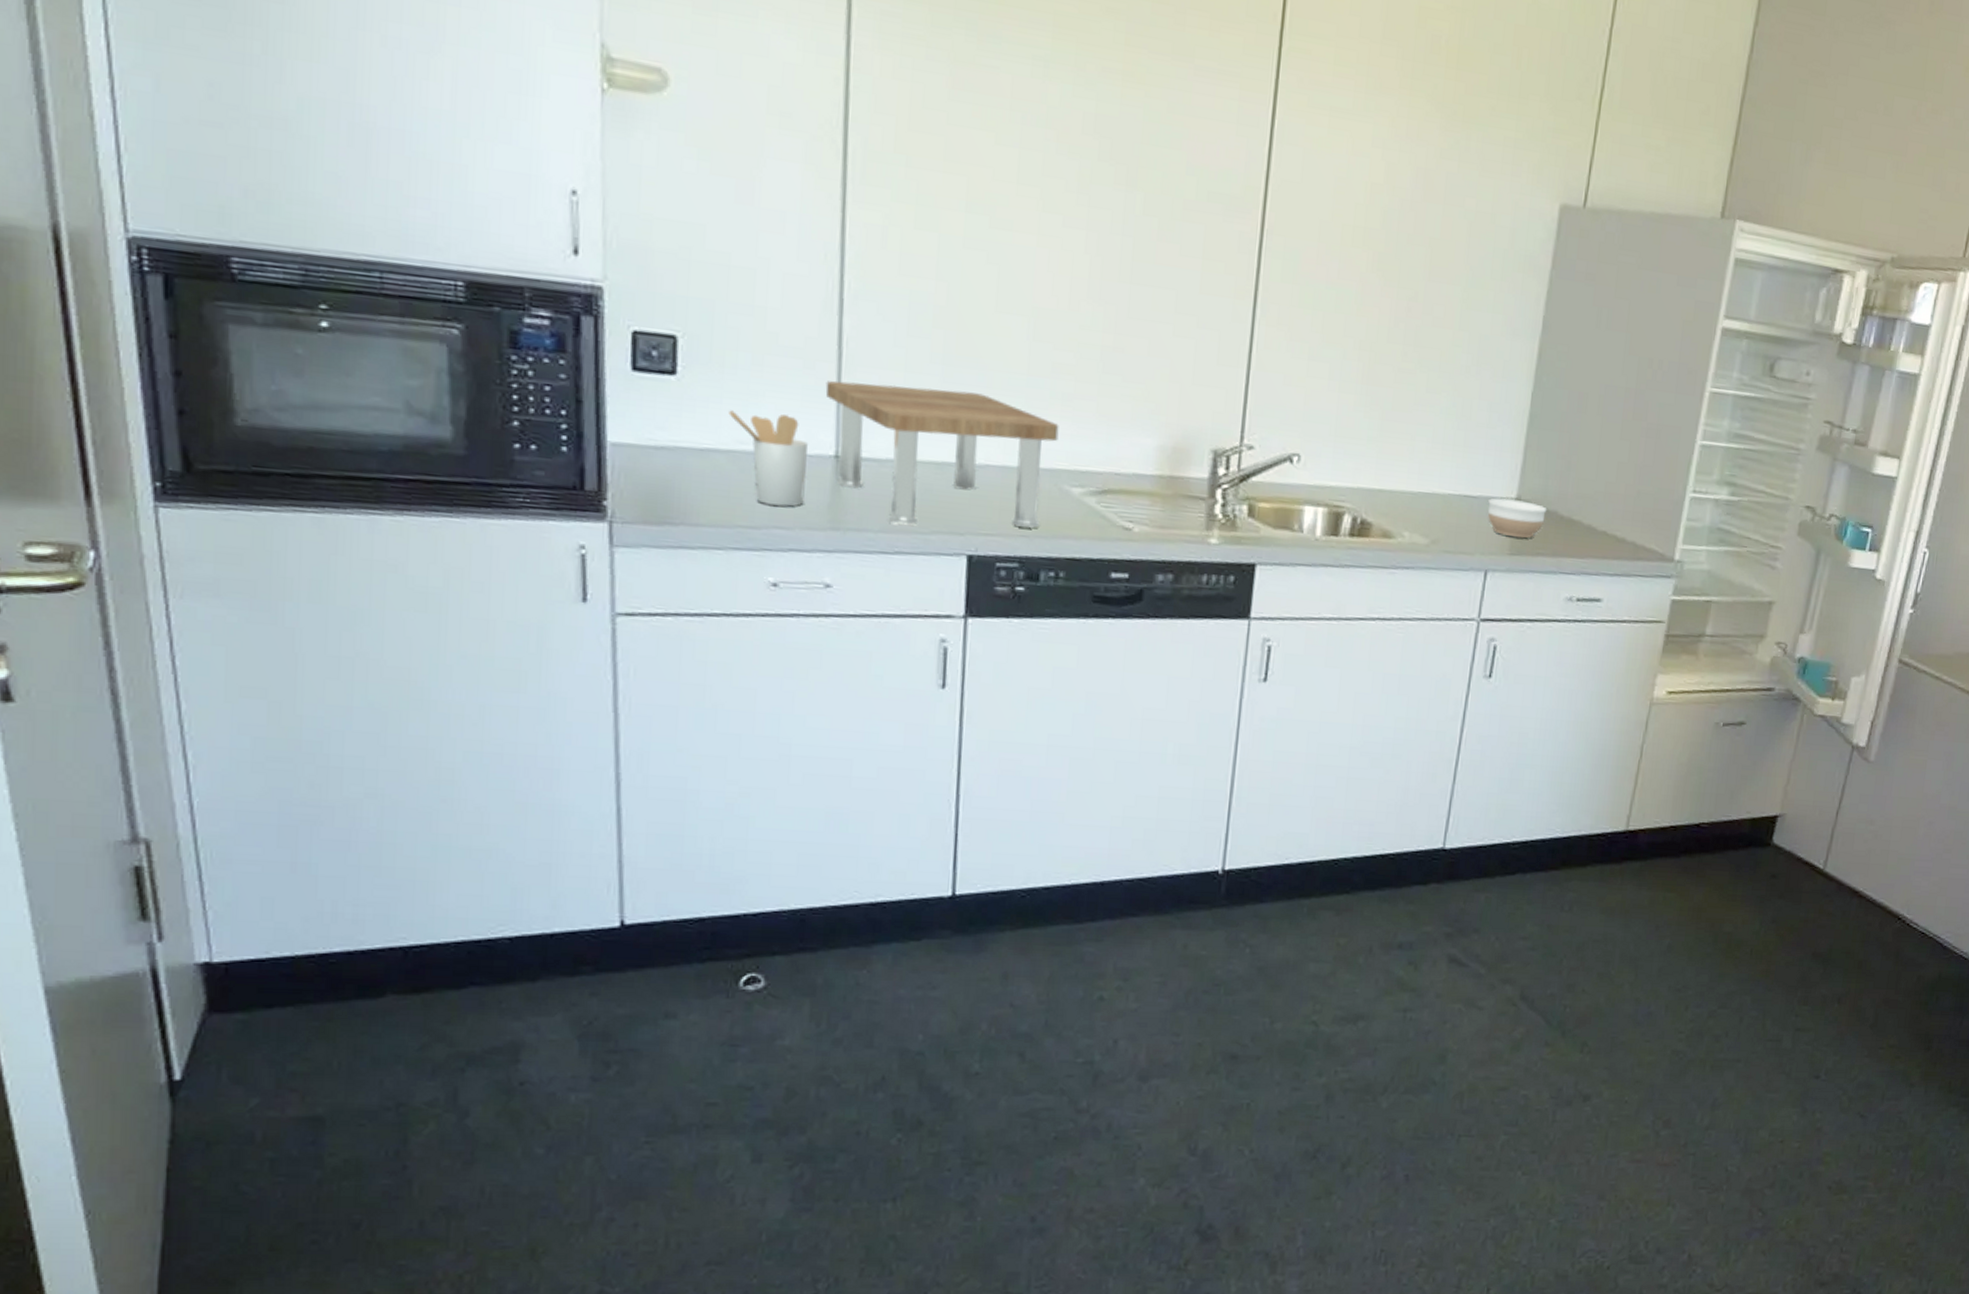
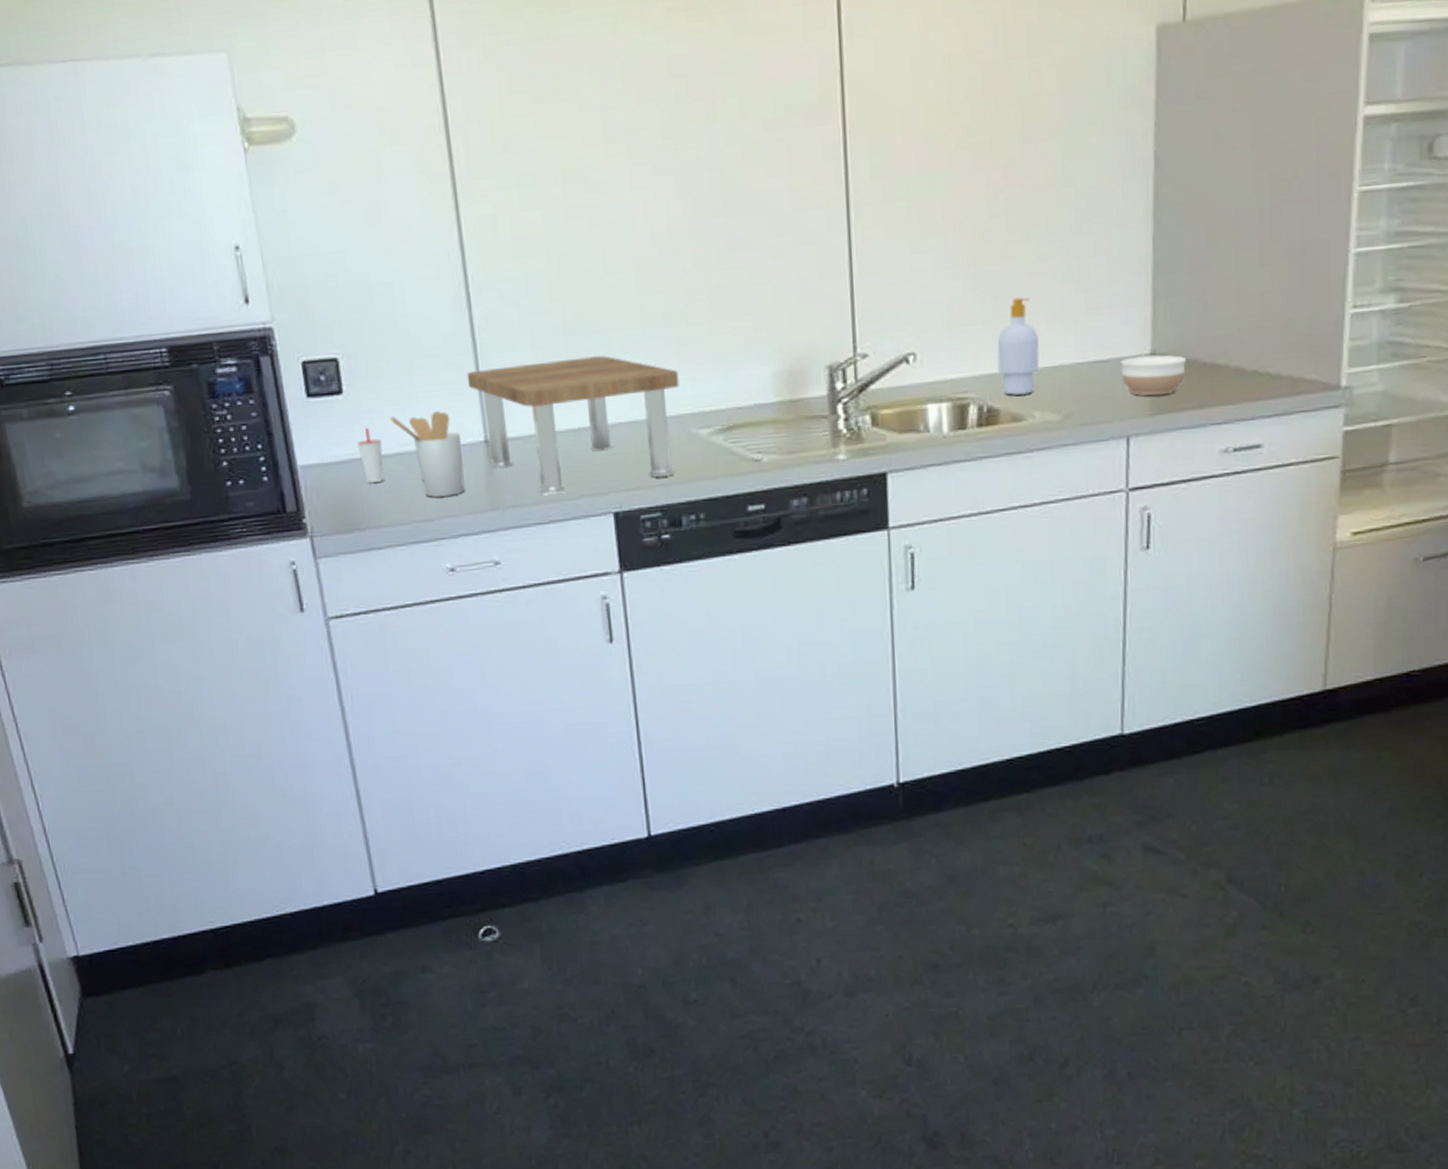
cup: none [684,415,714,478] -> present [357,427,384,484]
soap bottle: none [1375,422,1418,514] -> present [997,297,1040,396]

